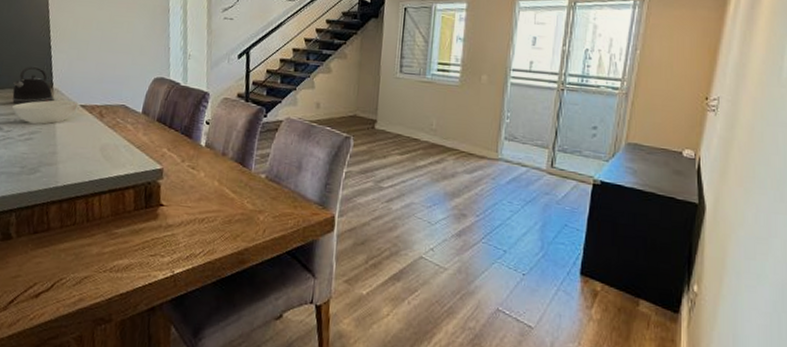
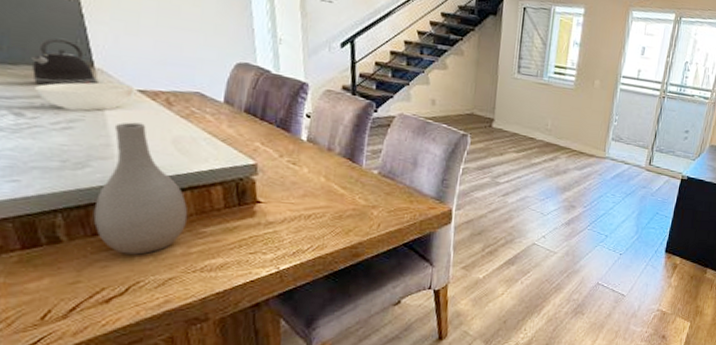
vase: none [36,132,106,253] -> present [93,122,188,255]

